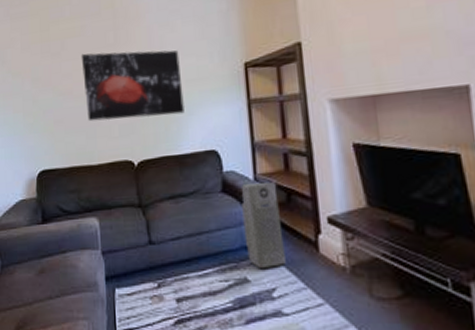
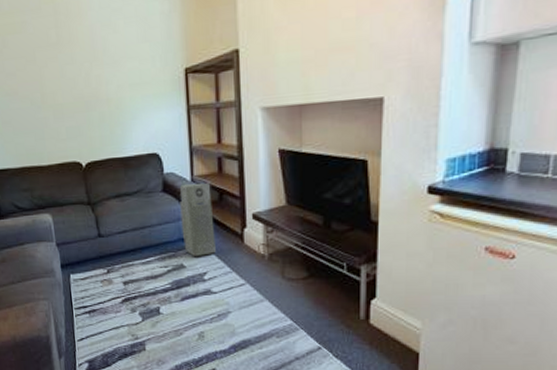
wall art: present [81,50,185,122] -> none [23,52,128,123]

